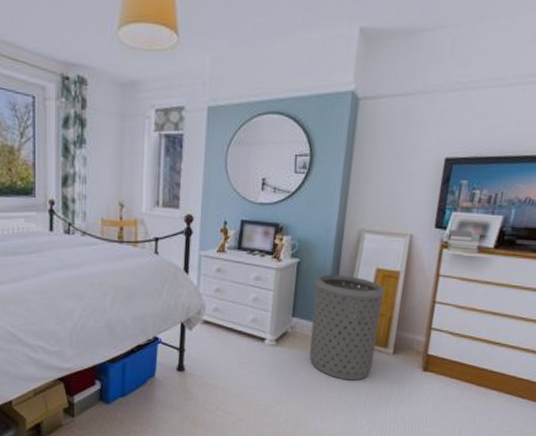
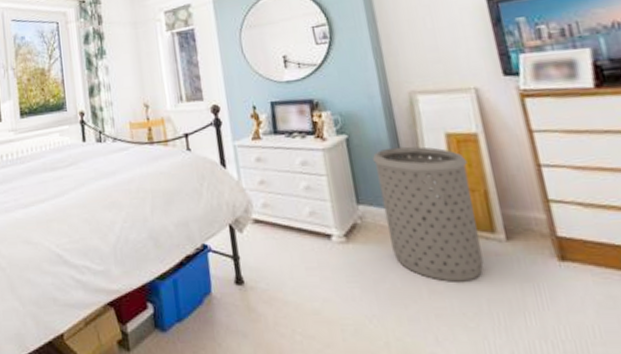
books: present [446,229,481,254] -> none [523,71,575,101]

